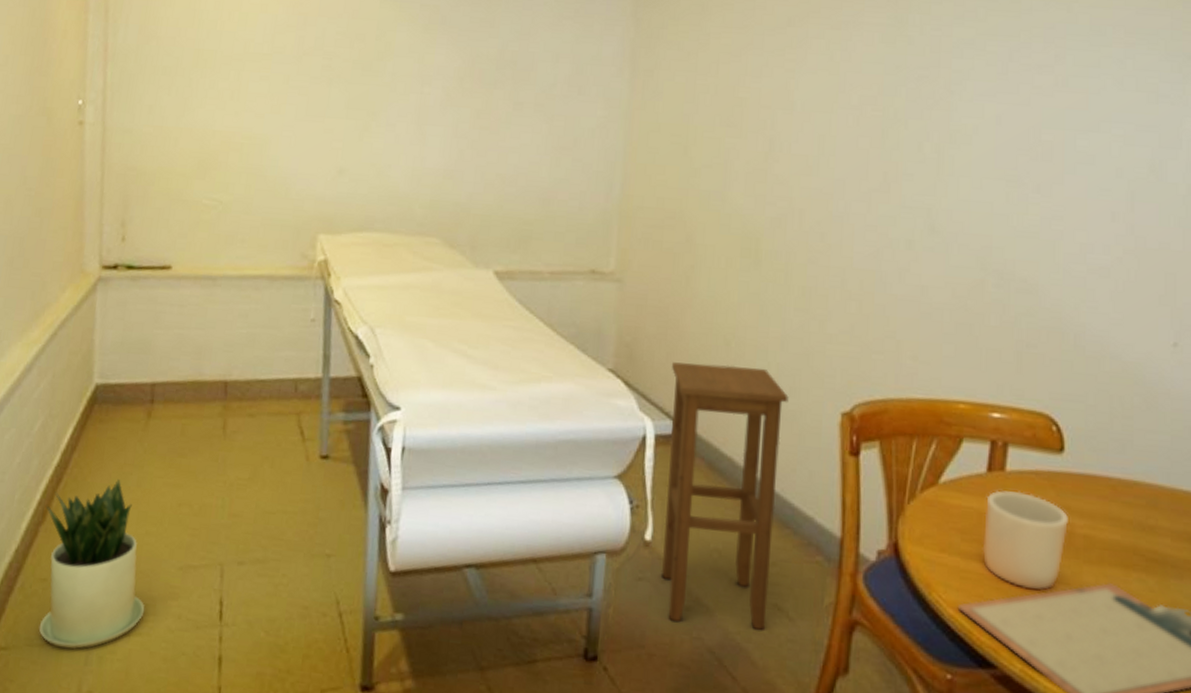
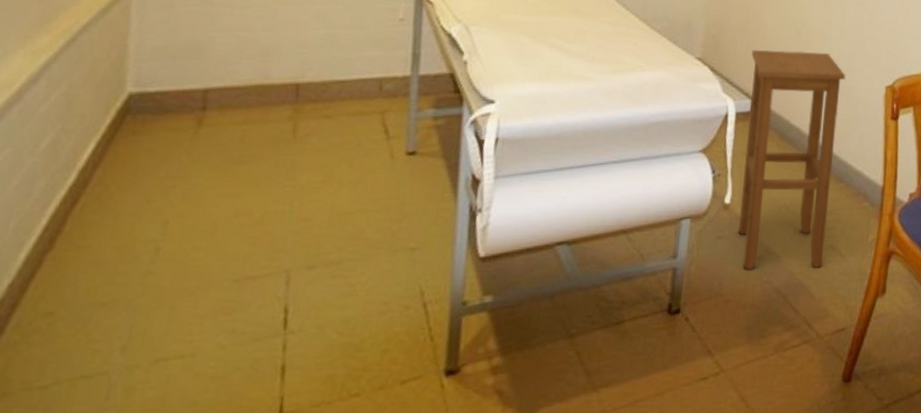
planter: present [39,479,145,649] -> none [41,194,189,386]

